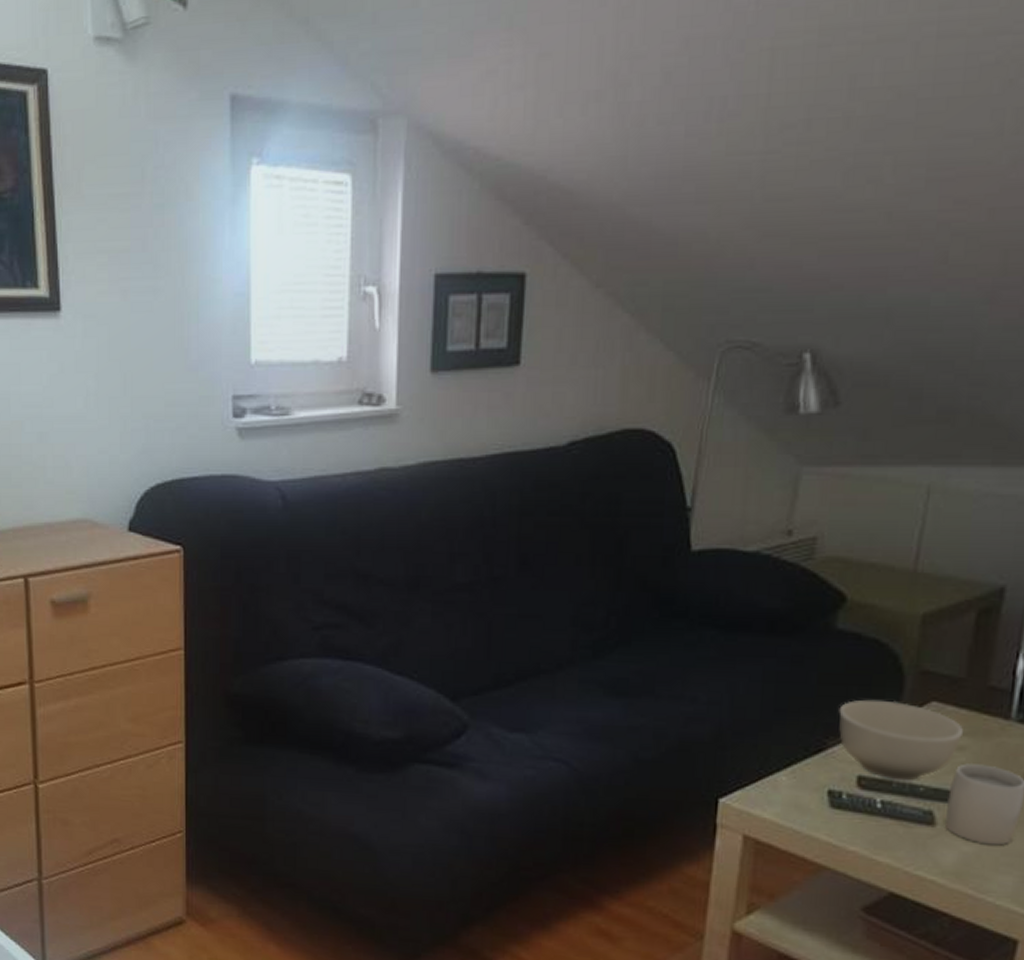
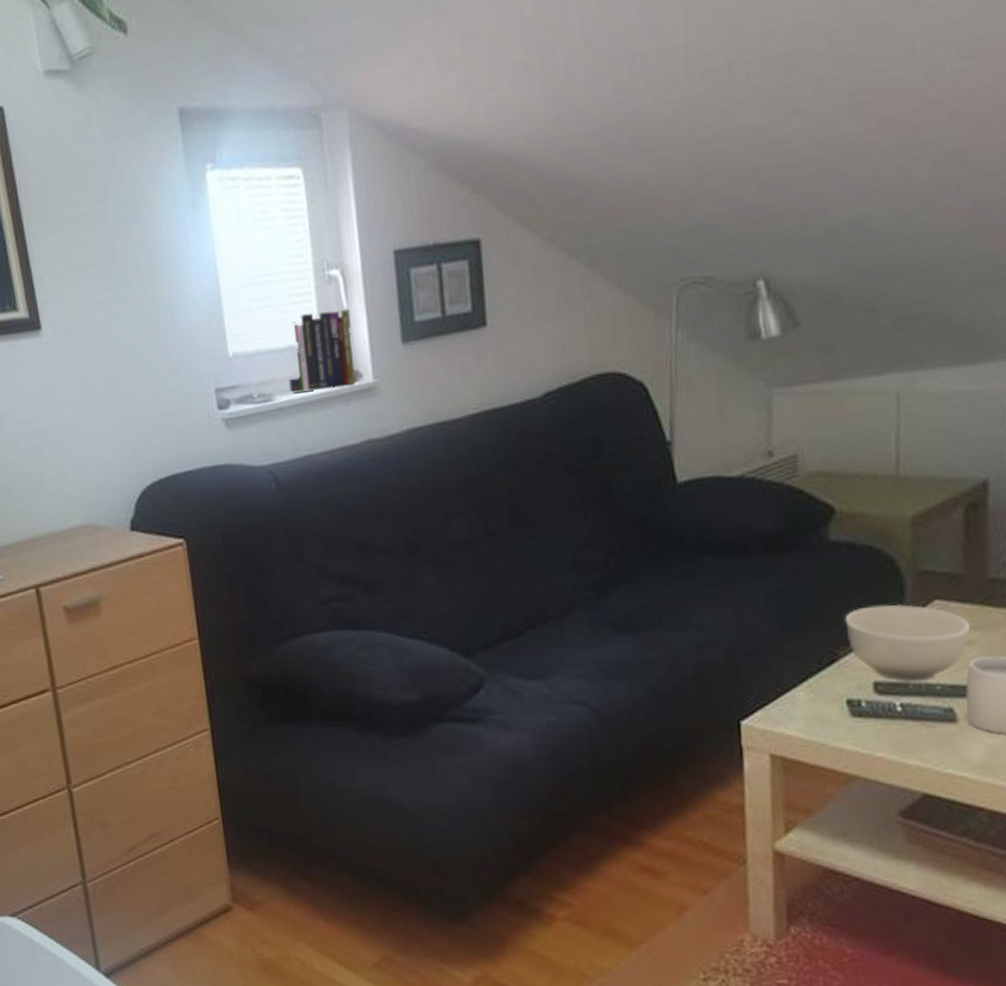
books: none [309,329,382,411] -> present [289,308,357,393]

